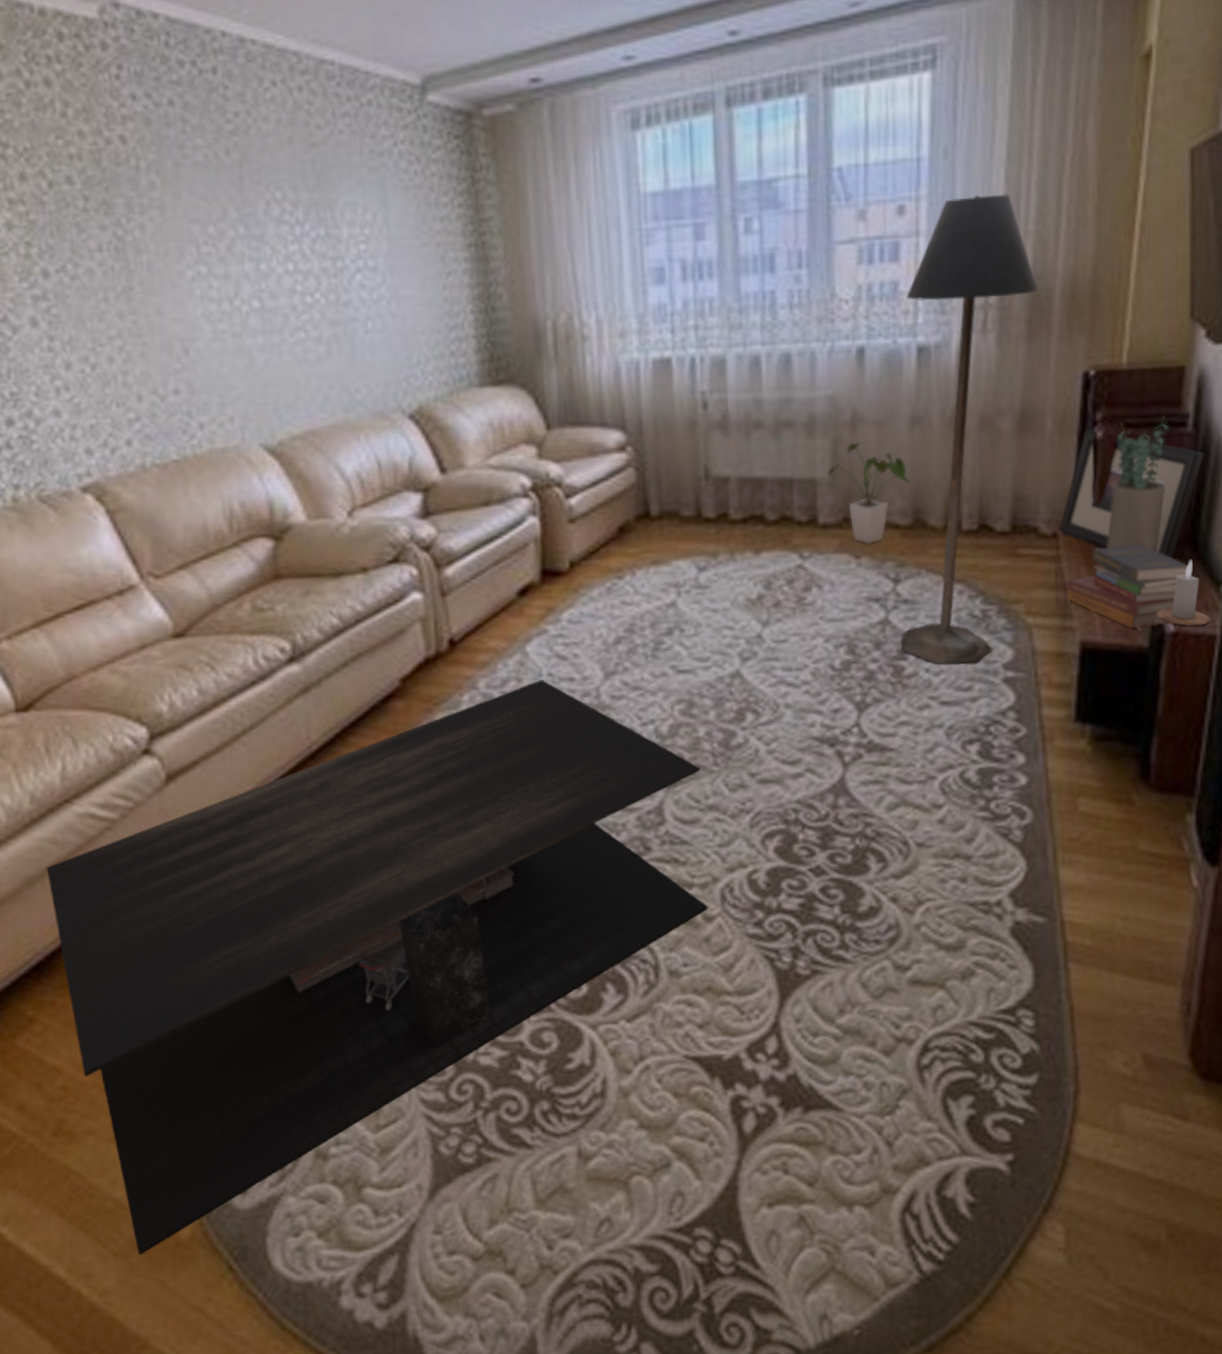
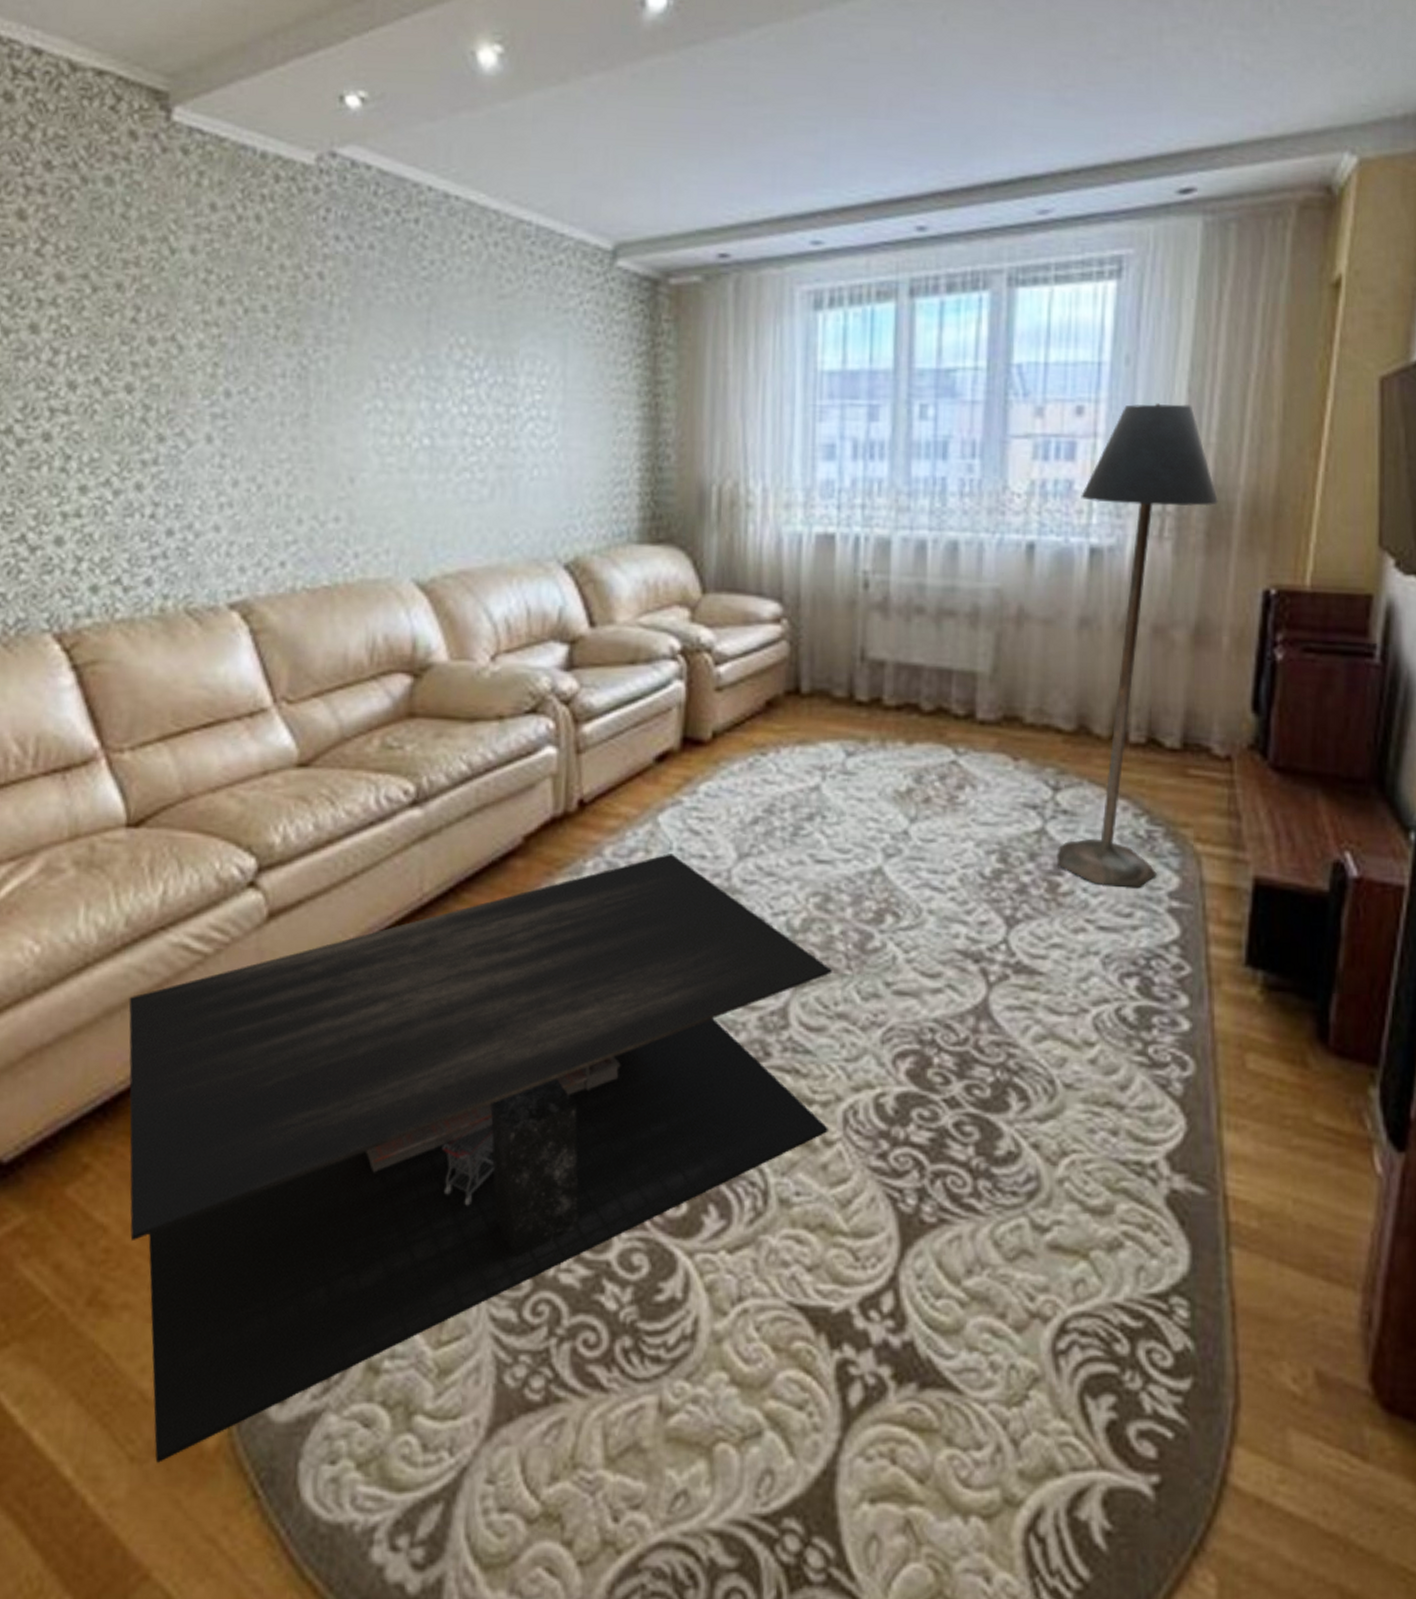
house plant: present [827,441,911,545] -> none [988,638,1077,747]
picture frame: present [1058,429,1204,559] -> none [1233,649,1393,797]
books: present [1066,545,1189,628] -> none [1239,777,1375,869]
vase: present [1107,415,1169,552] -> none [1285,644,1354,788]
candle: present [1157,559,1210,627] -> none [1339,799,1398,874]

